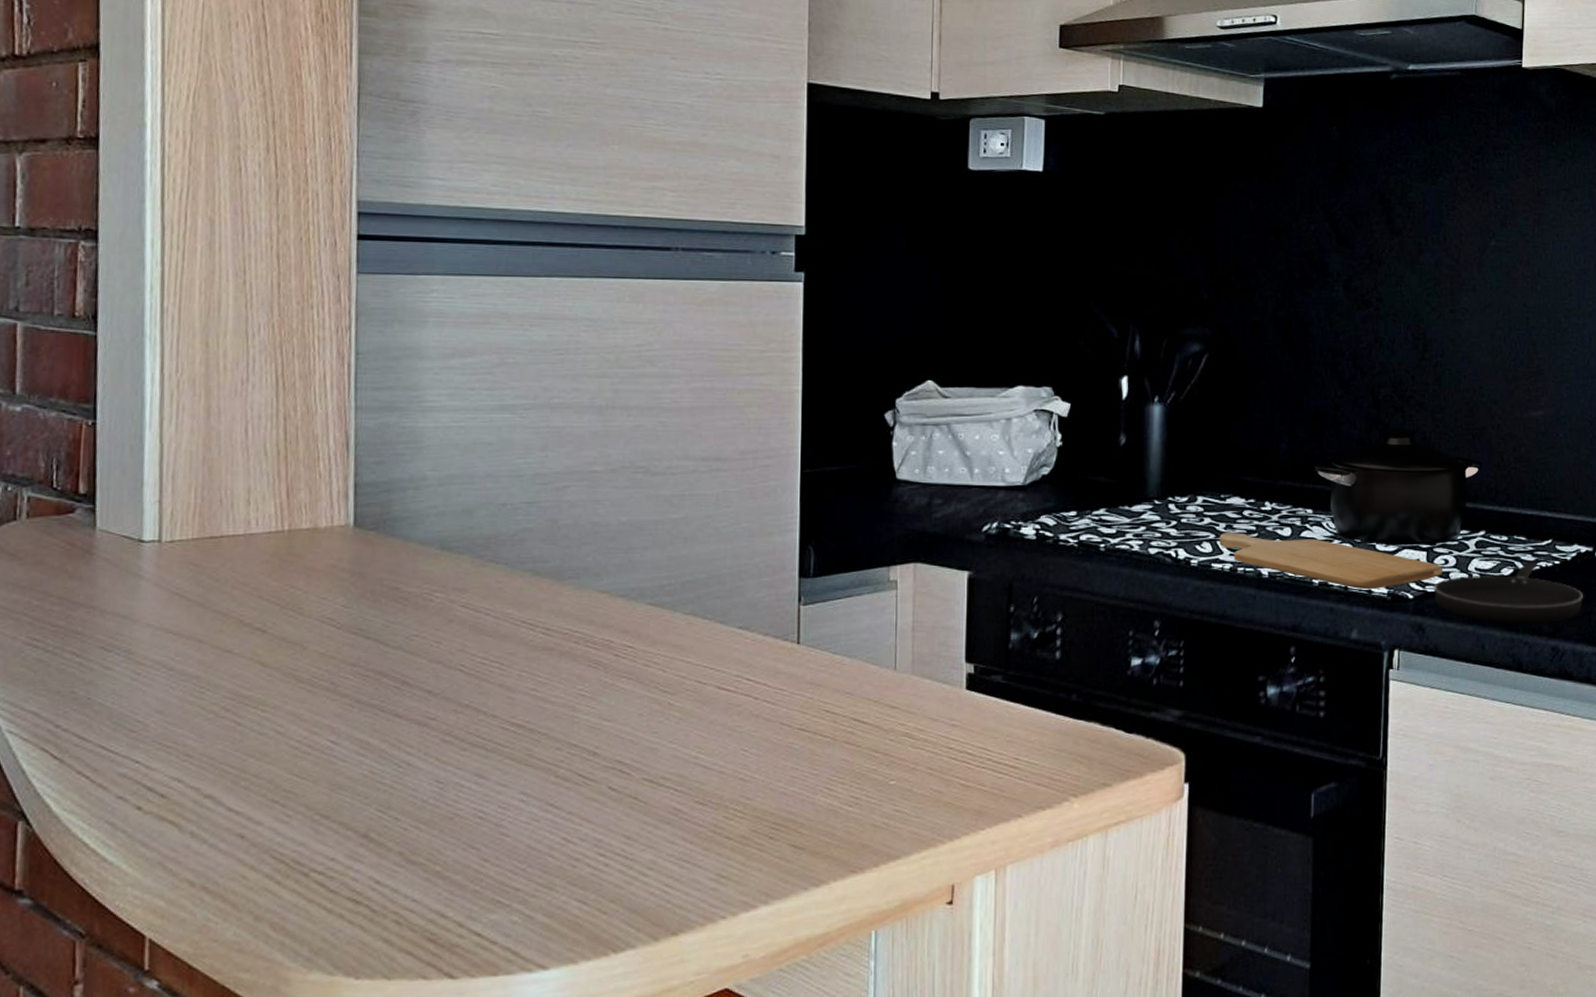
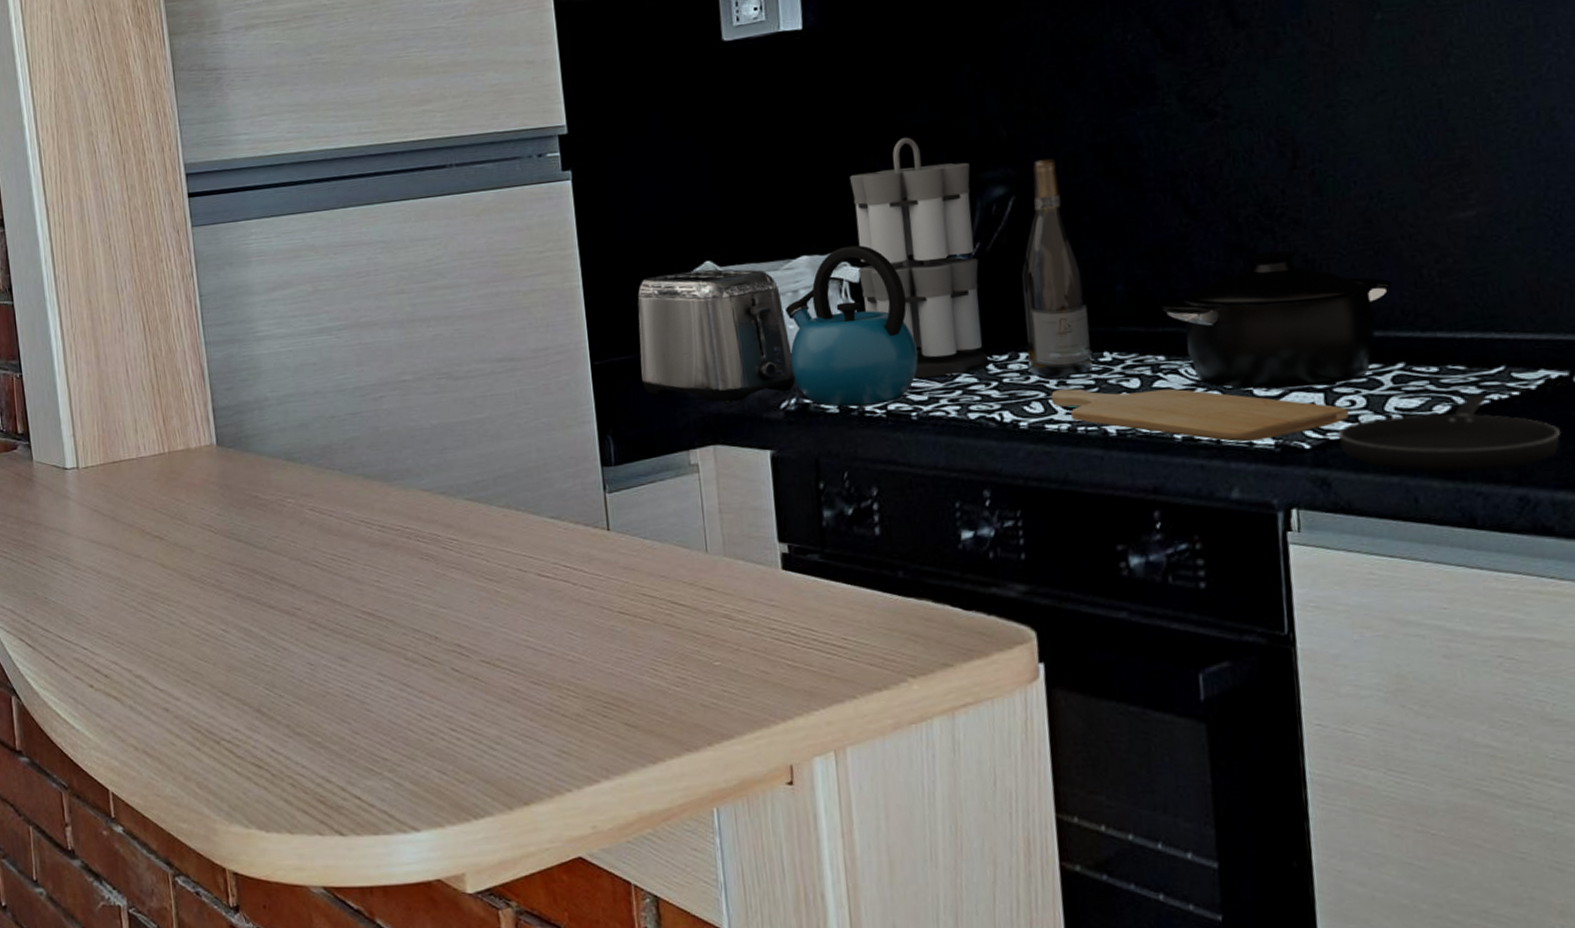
toaster: none [851,388,999,523] -> present [637,269,795,404]
kettle: none [996,381,1112,534] -> present [785,245,919,407]
spice rack: none [1068,287,1174,511] -> present [850,137,990,378]
wine bottle: none [1203,324,1258,520] -> present [1021,158,1093,376]

